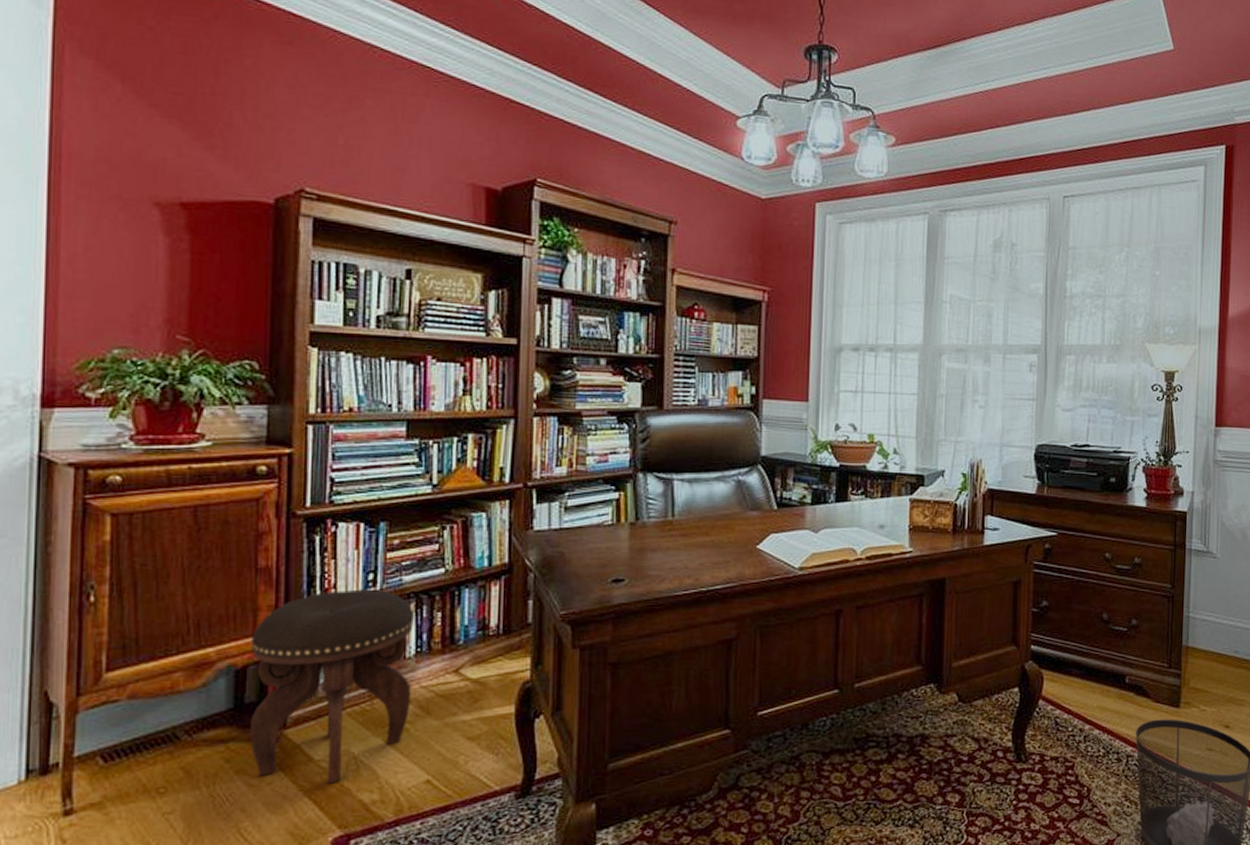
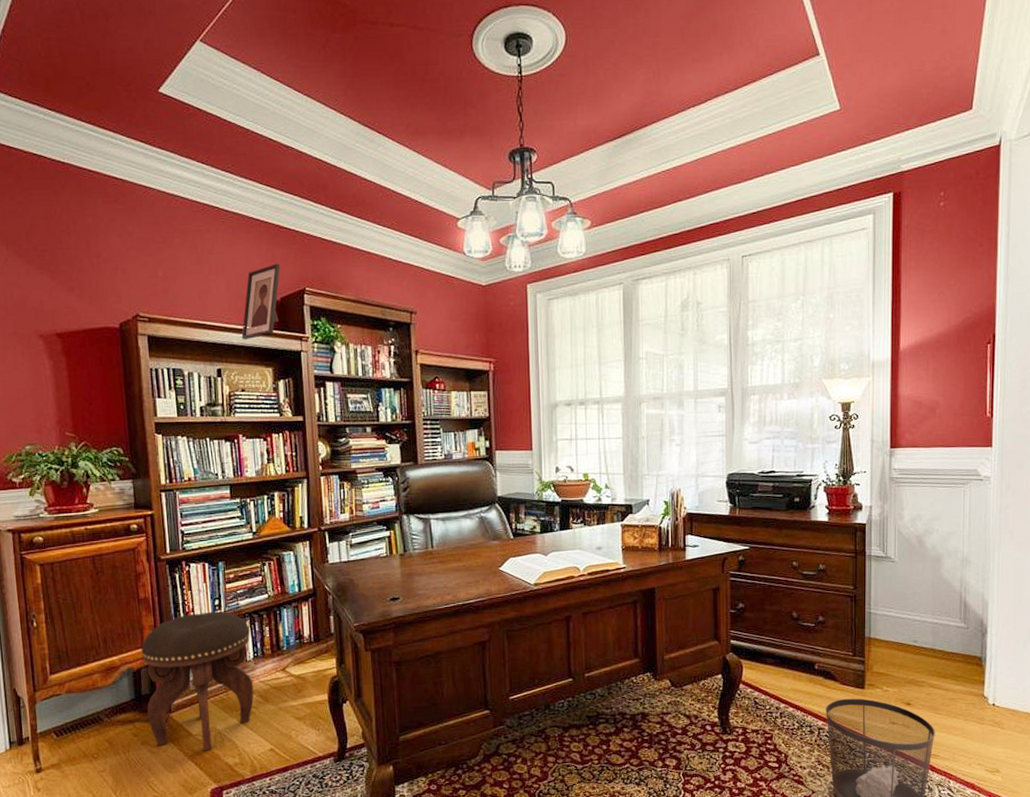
picture frame: none [444,144,507,236] -> present [241,263,281,340]

